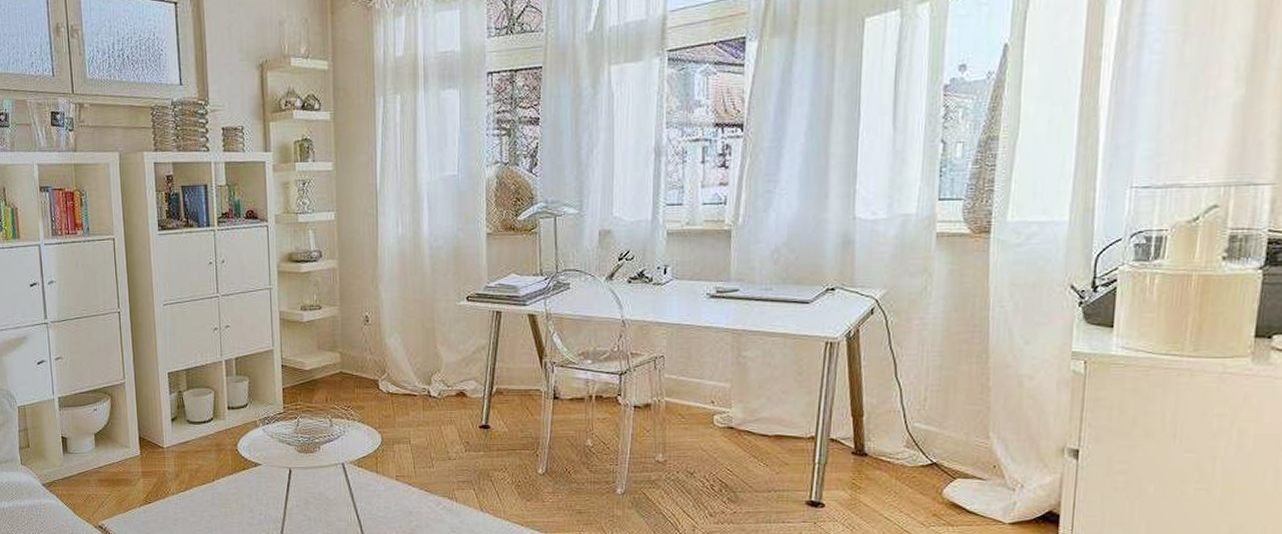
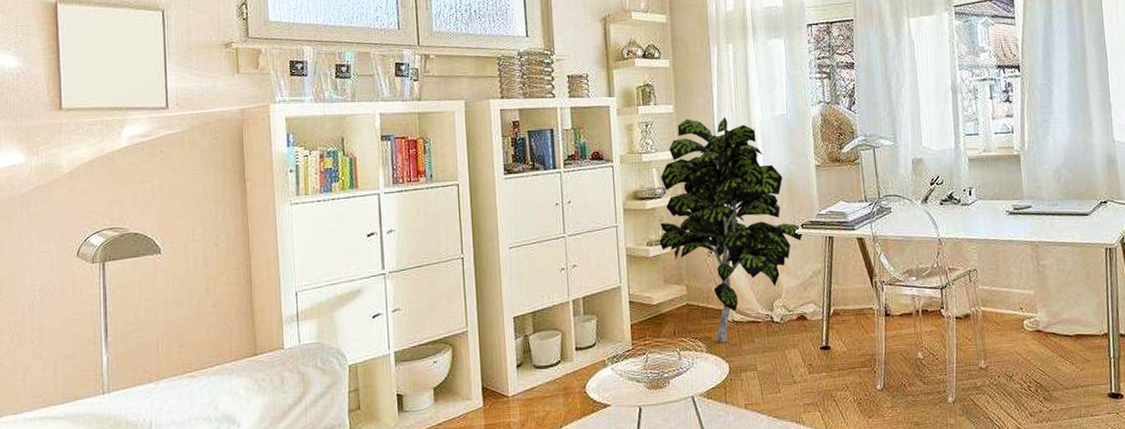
indoor plant: none [313,177,469,413] -> present [659,117,804,343]

